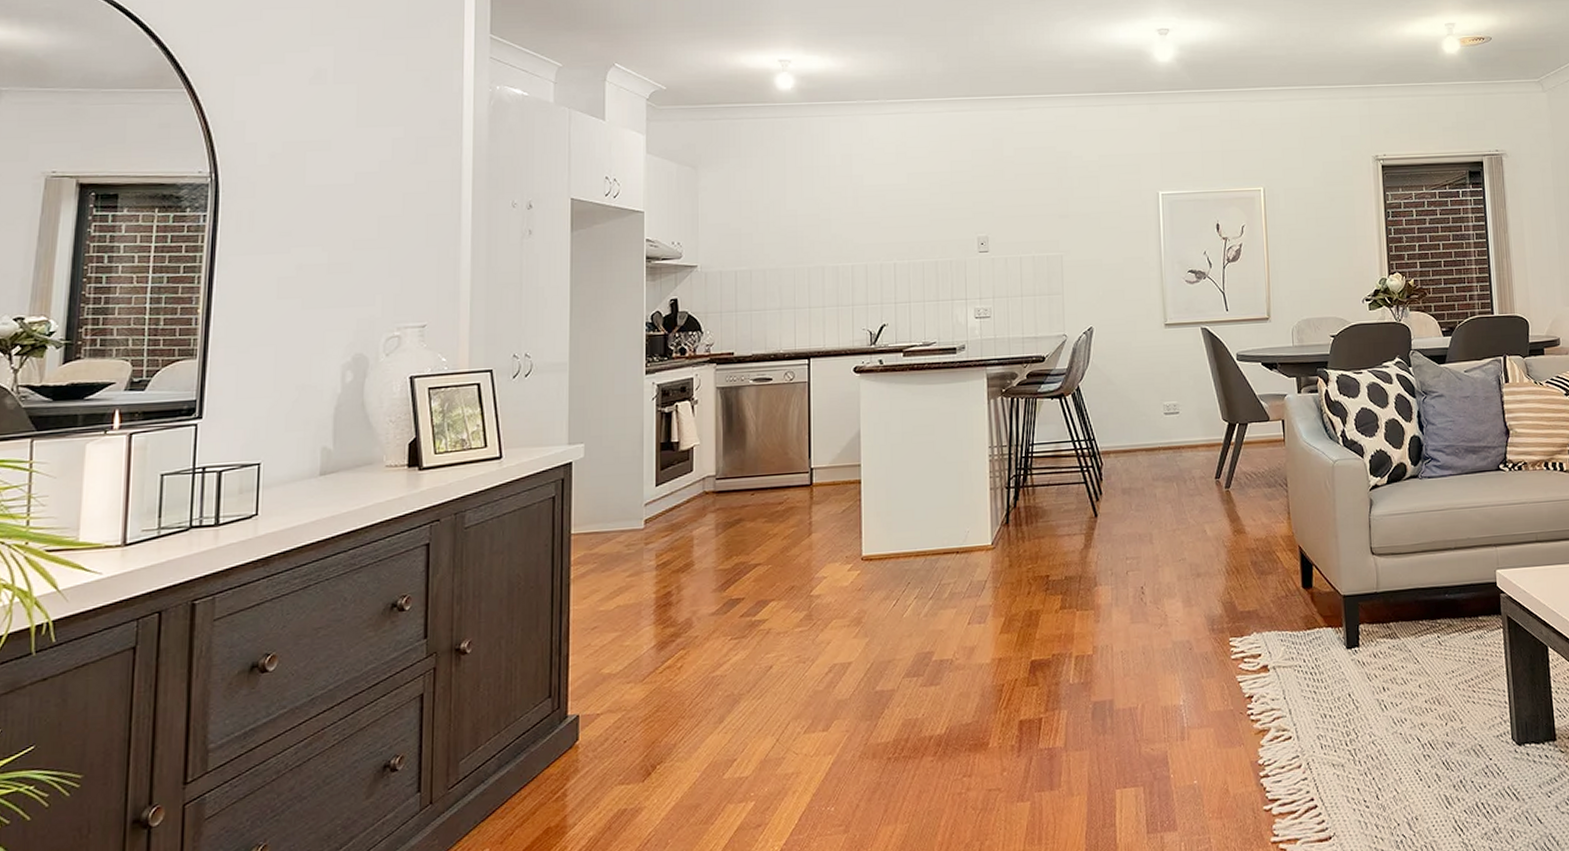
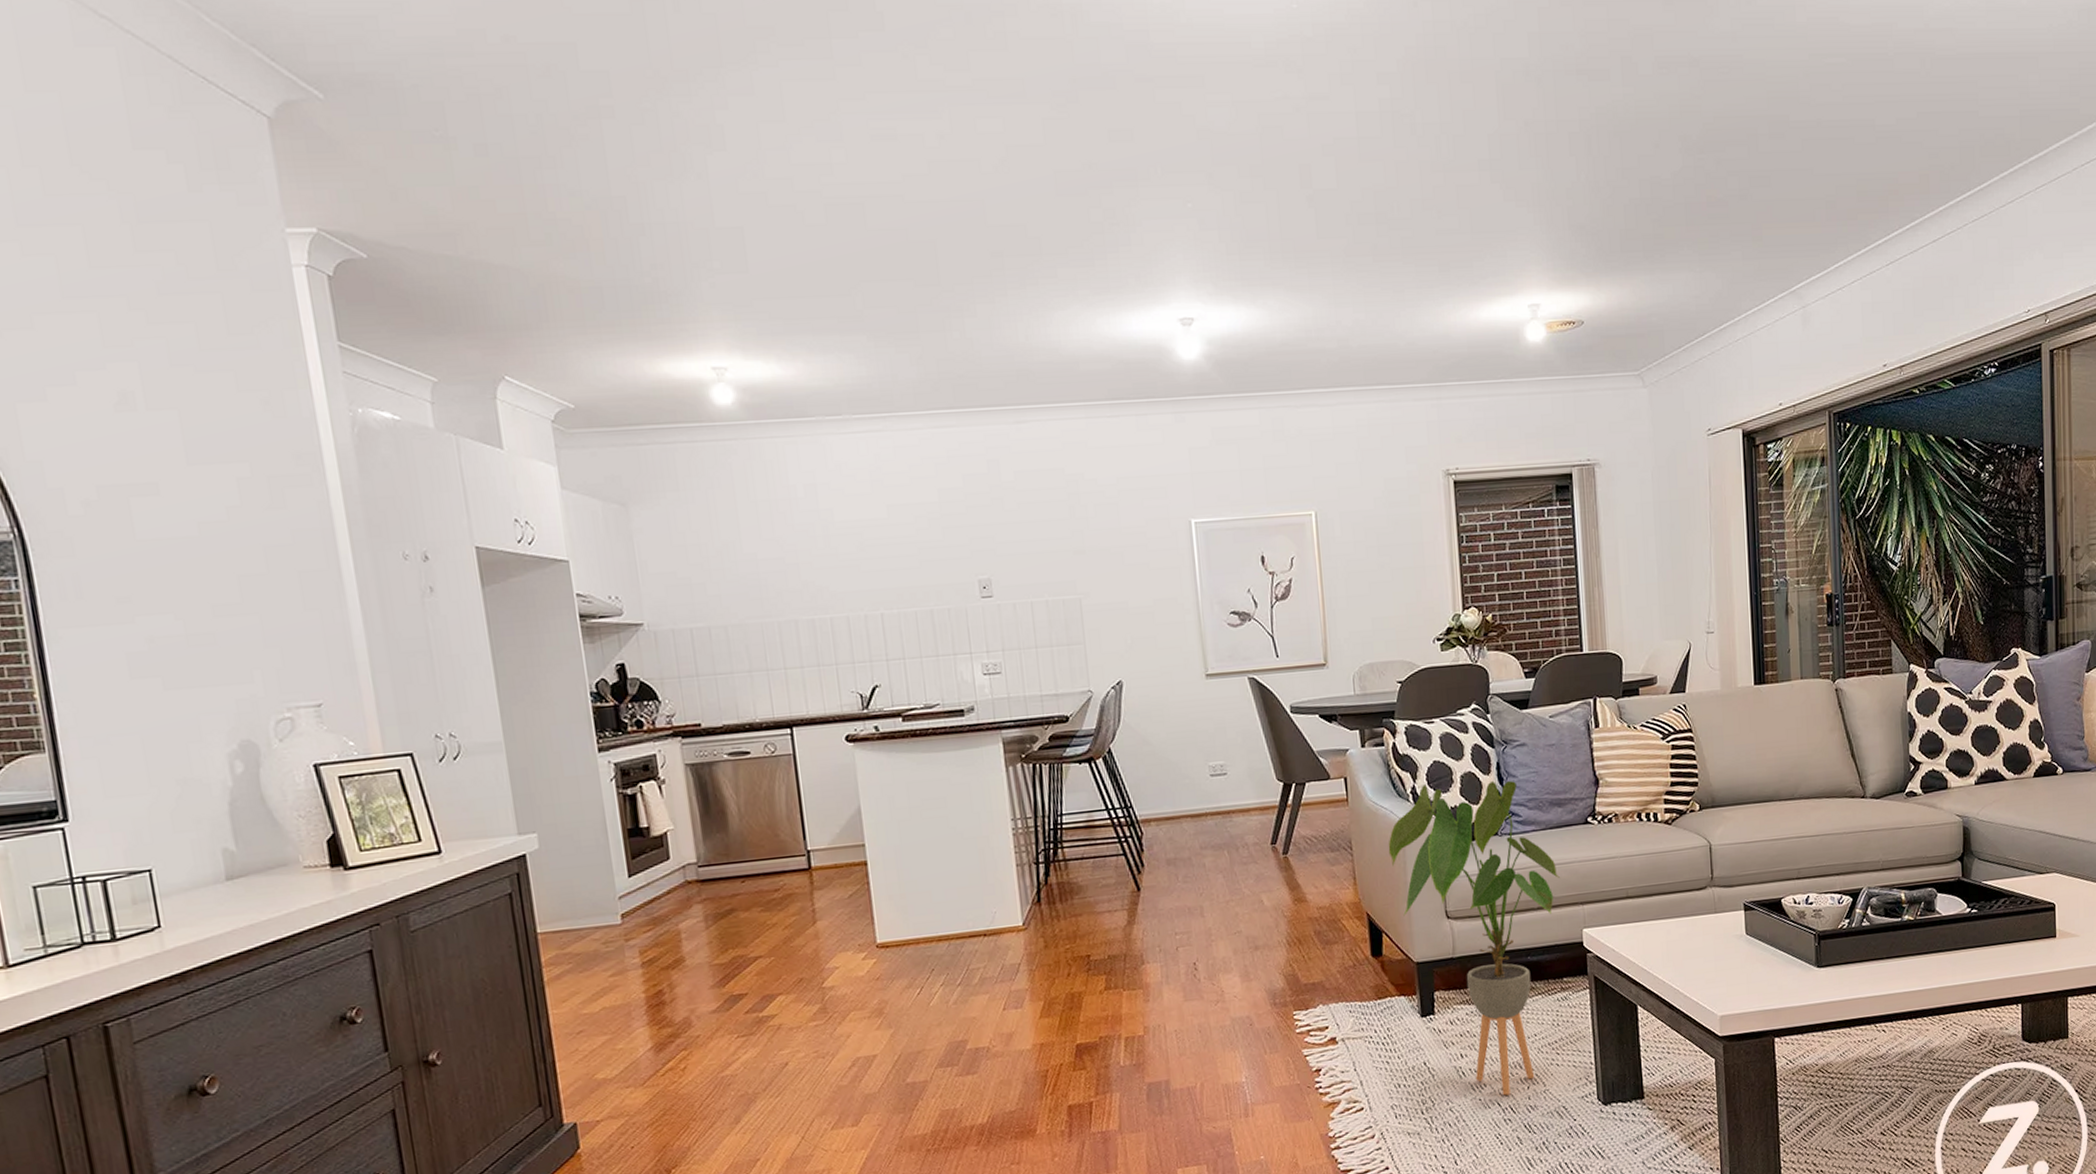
house plant: none [1319,428,1475,731] -> present [1388,781,1560,1096]

